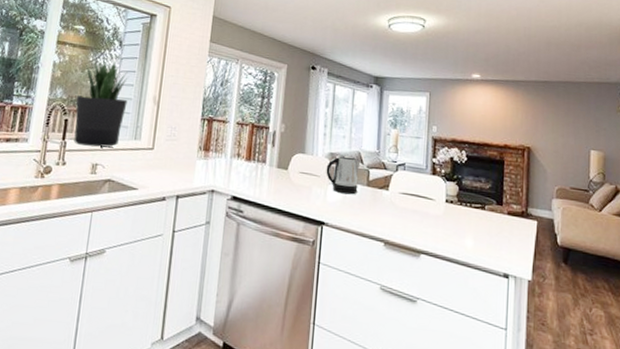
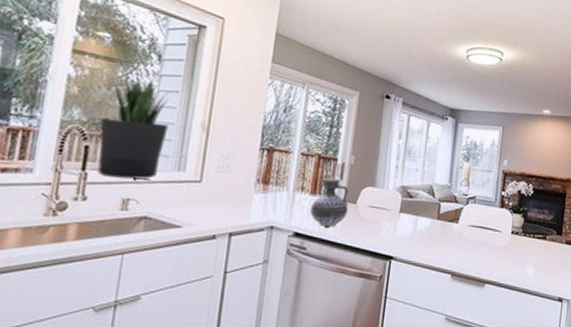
ceramic jug: none [246,145,281,192] -> present [310,177,349,227]
kettle: present [326,155,361,195] -> none [396,188,433,228]

